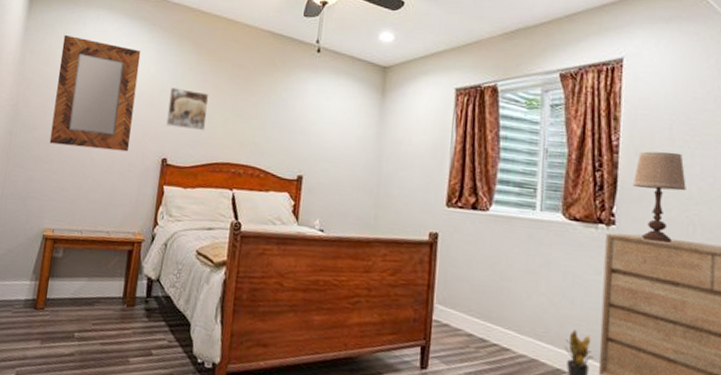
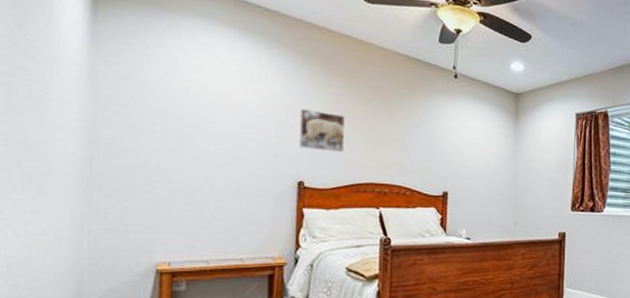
home mirror: present [49,34,141,152] -> none [149,45,260,176]

